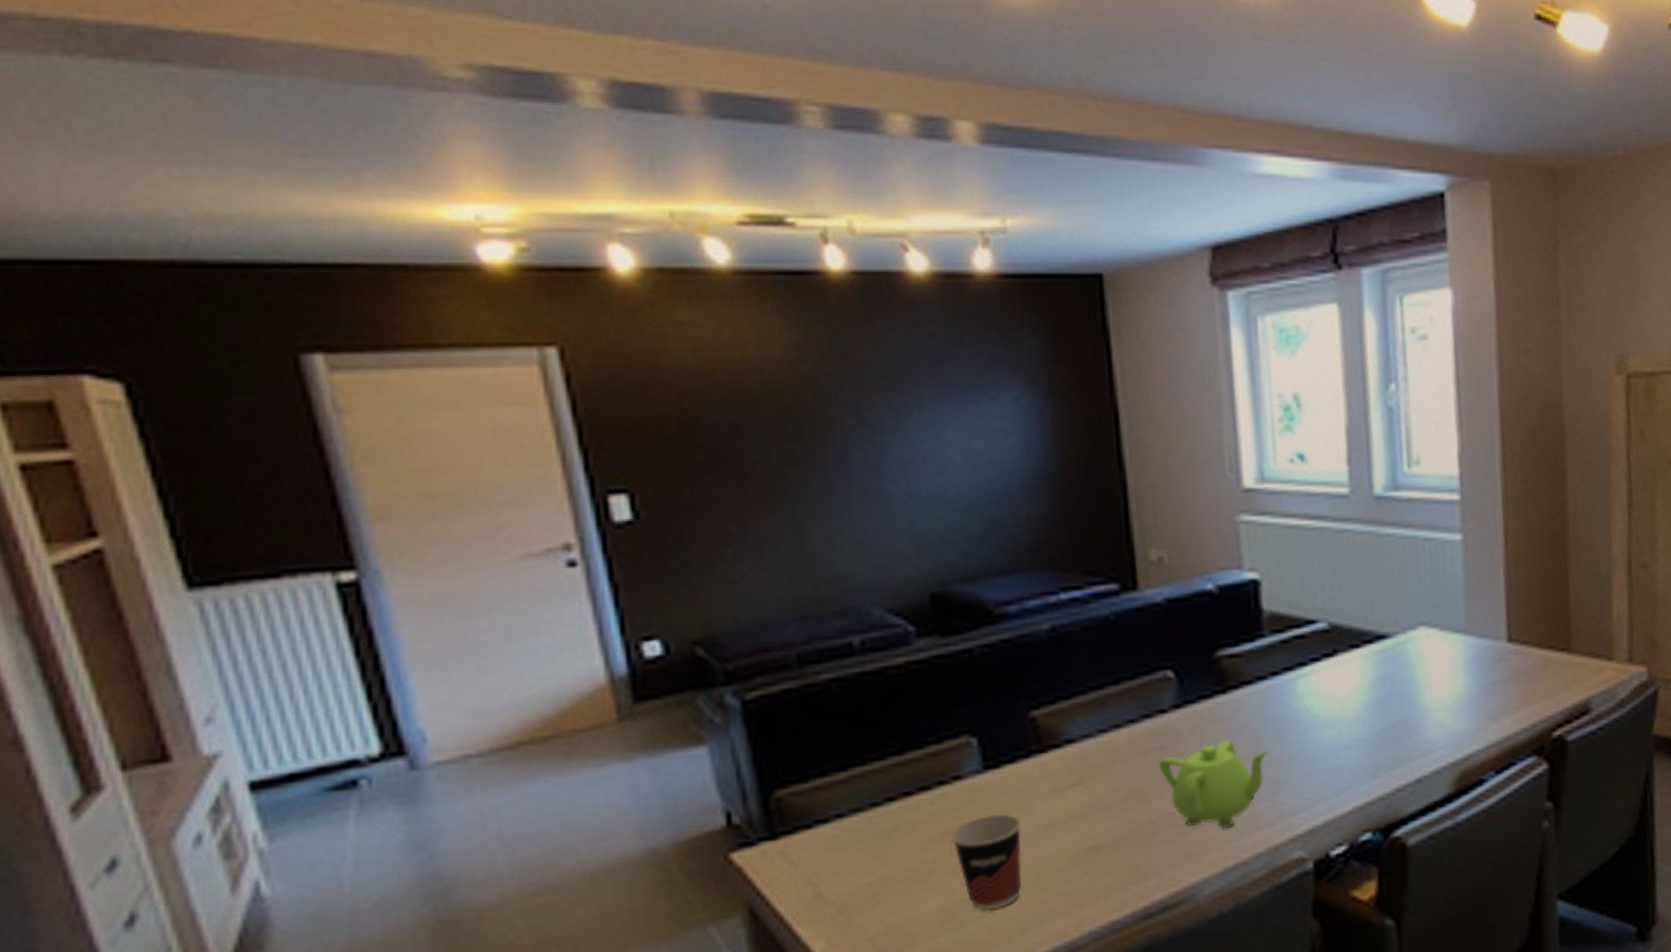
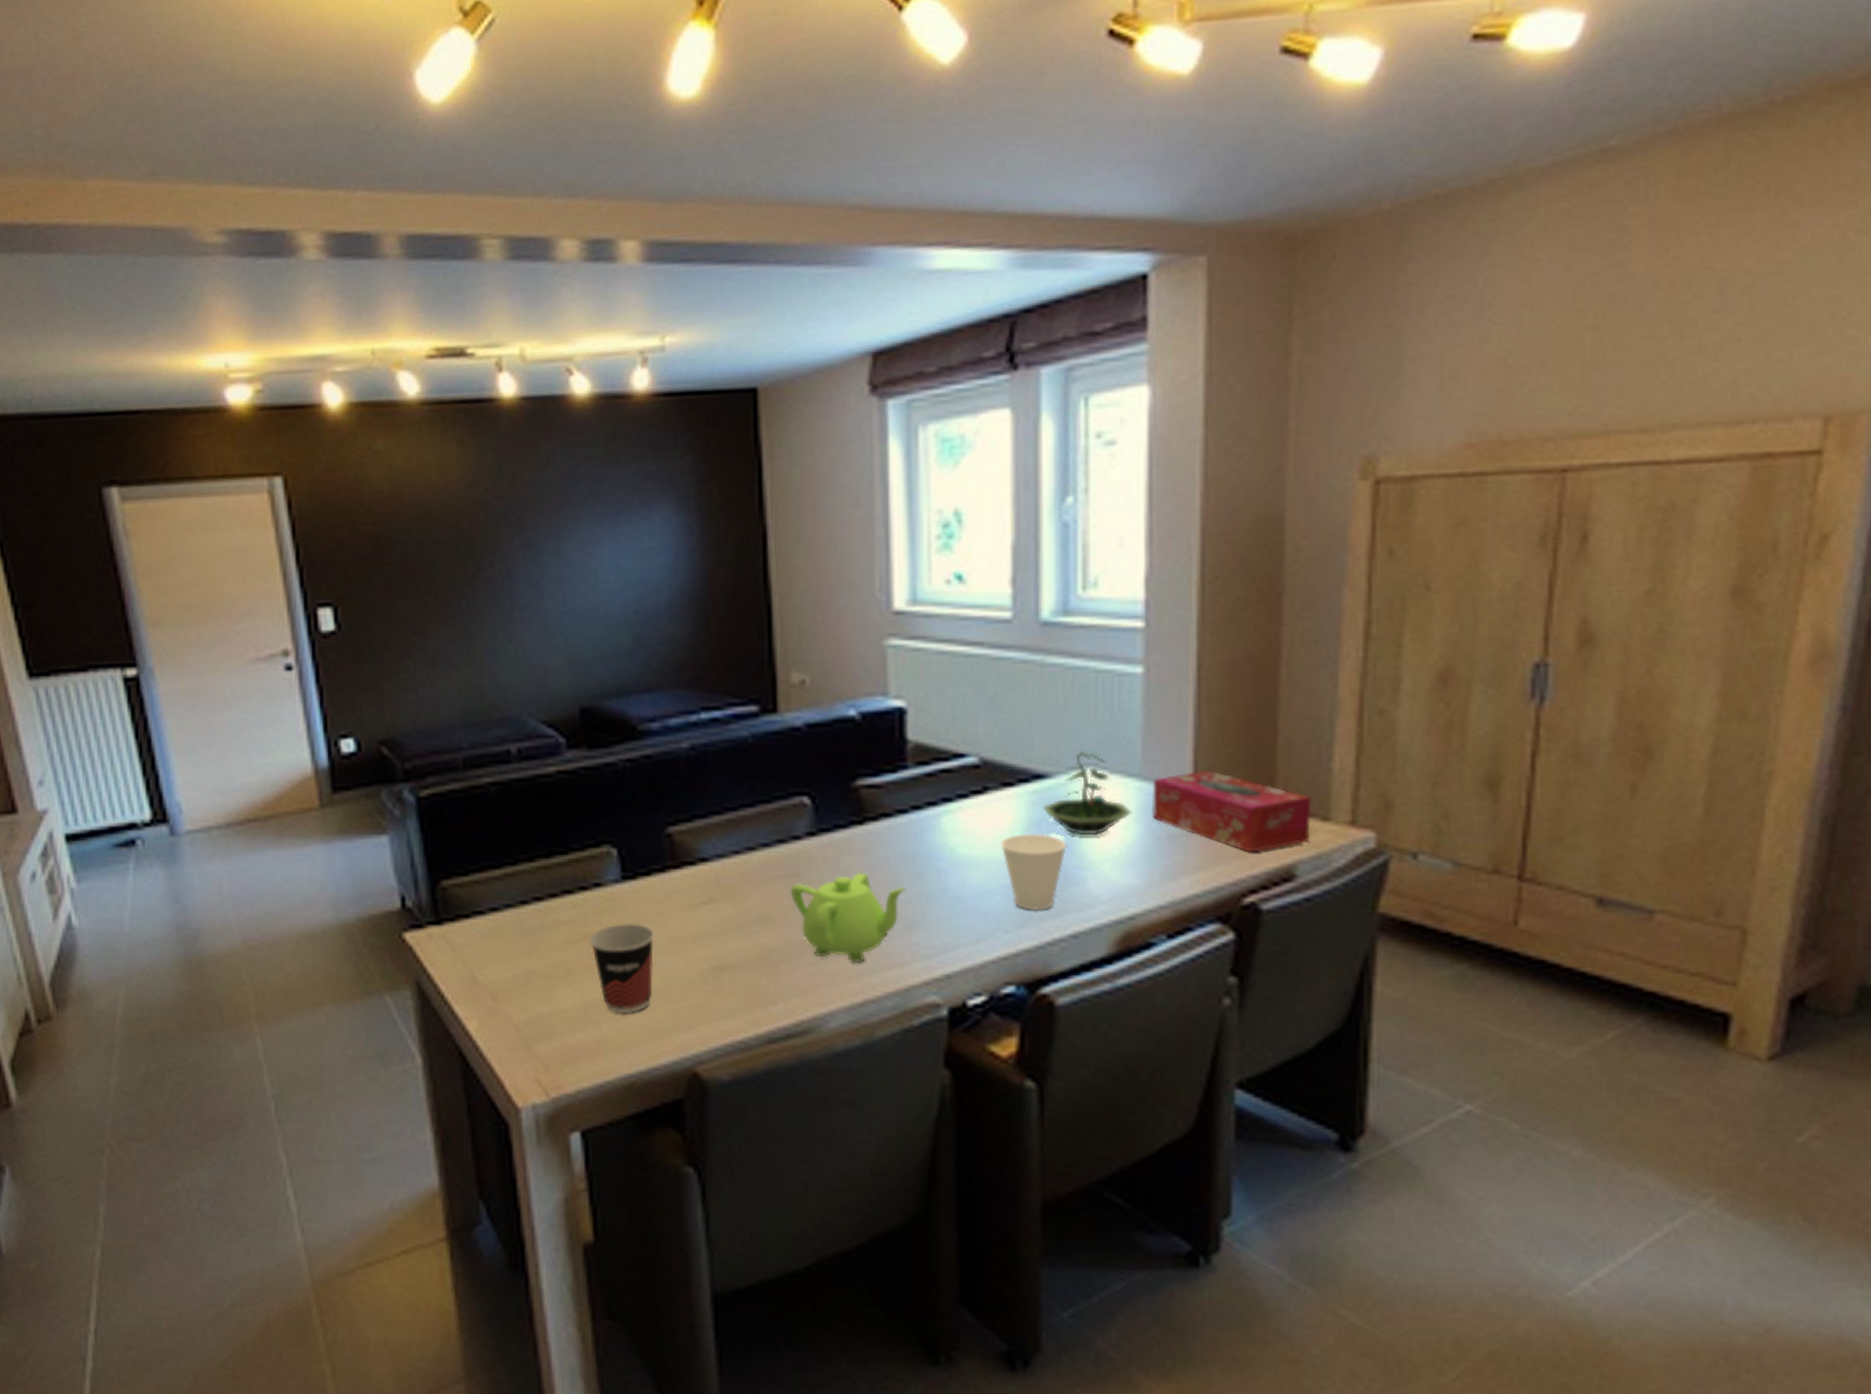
cup: none [1351,689,1408,761] -> present [1000,833,1067,910]
terrarium: none [1385,612,1460,688] -> present [1042,752,1132,836]
tissue box: none [1475,622,1600,693] -> present [1151,770,1312,853]

